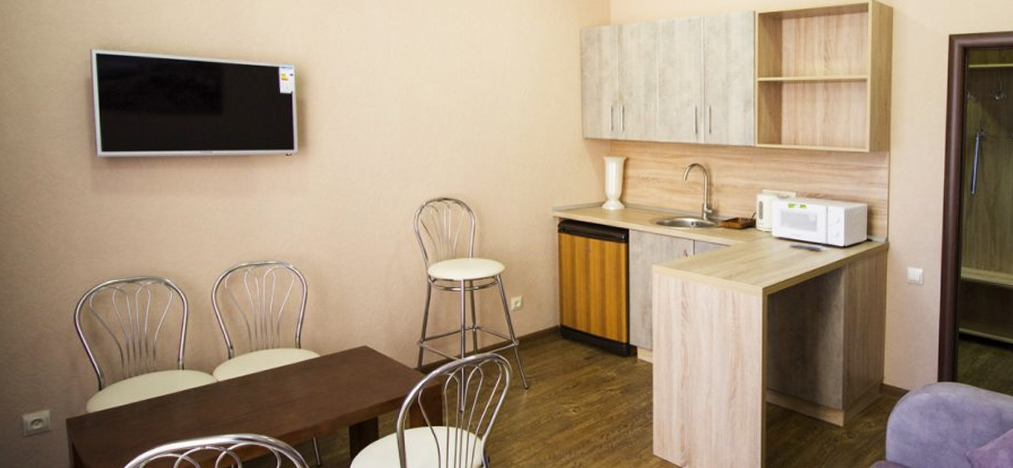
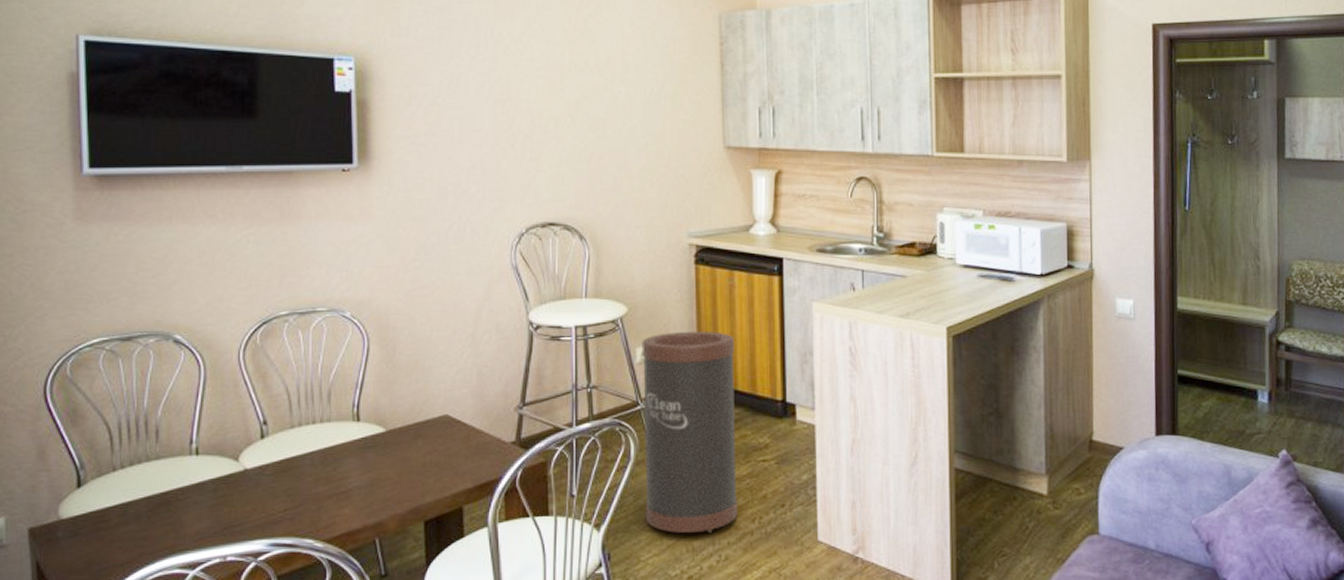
trash can: none [515,287,590,445] -> present [642,331,738,533]

